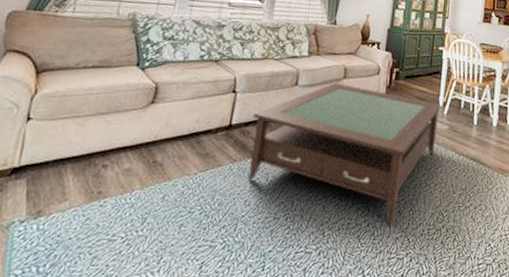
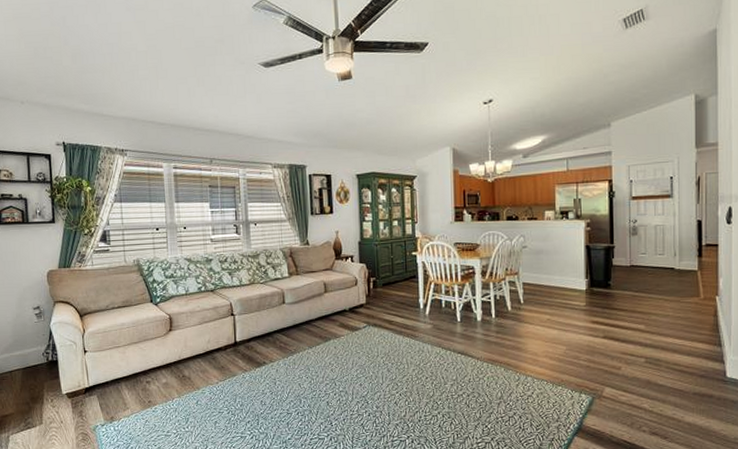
coffee table: present [248,83,442,226] -> none [252,297,423,415]

